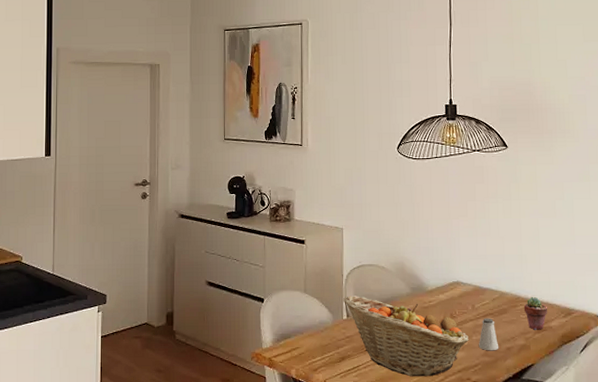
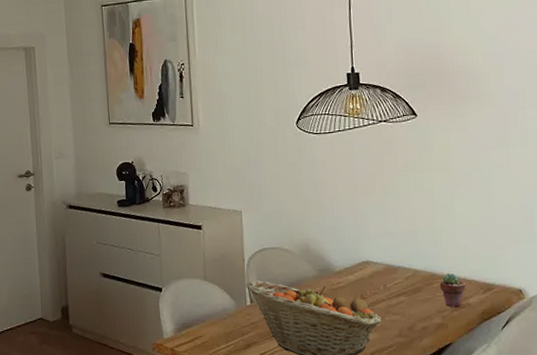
saltshaker: present [478,318,499,351] -> none [391,297,415,332]

